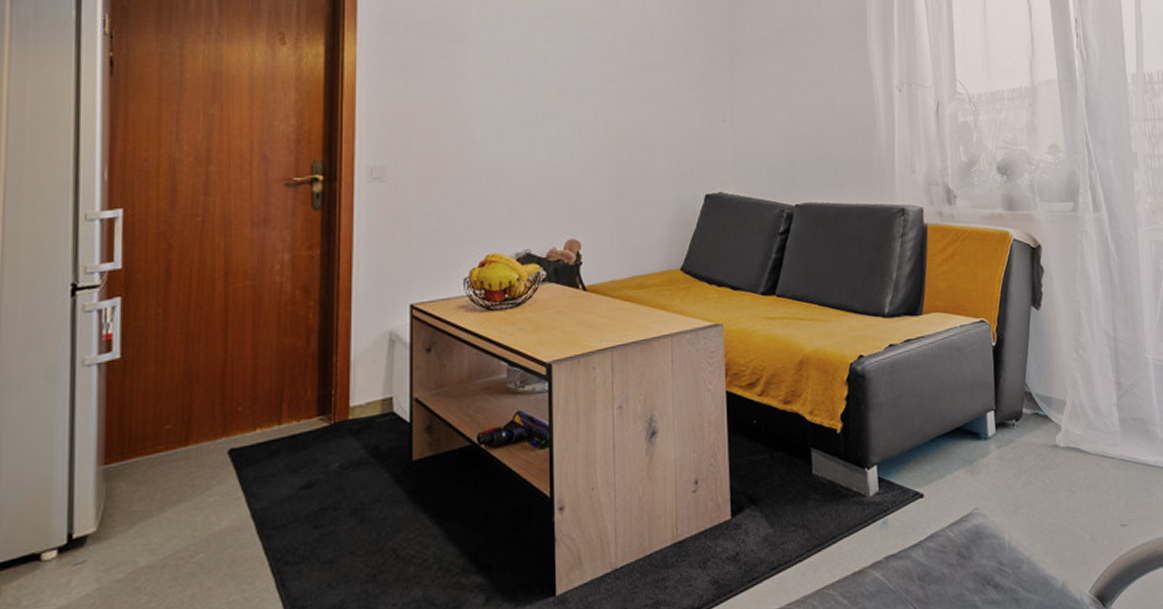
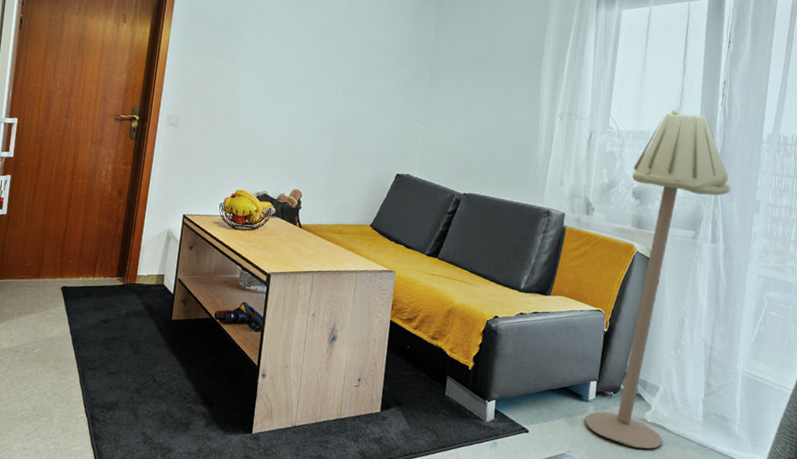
floor lamp: none [987,61,1104,484] -> present [584,110,732,449]

